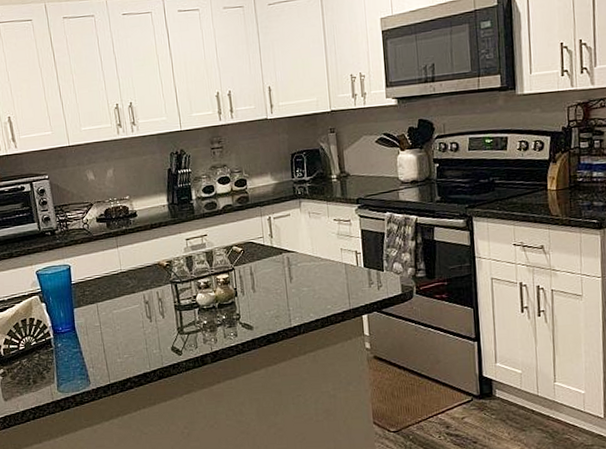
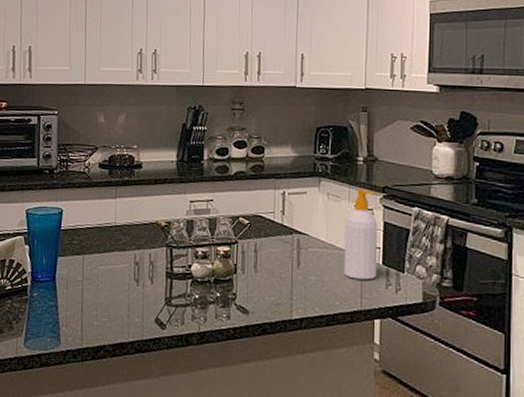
soap bottle: none [327,203,361,284] -> present [343,189,378,280]

